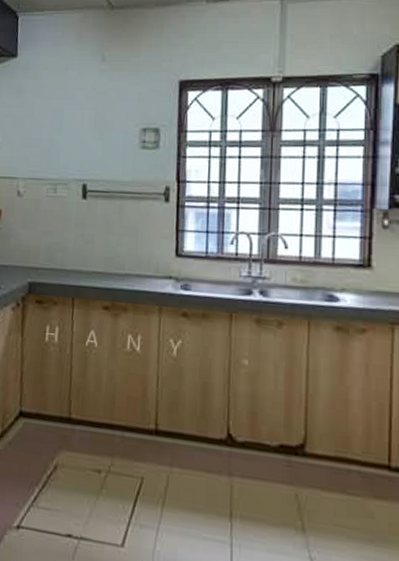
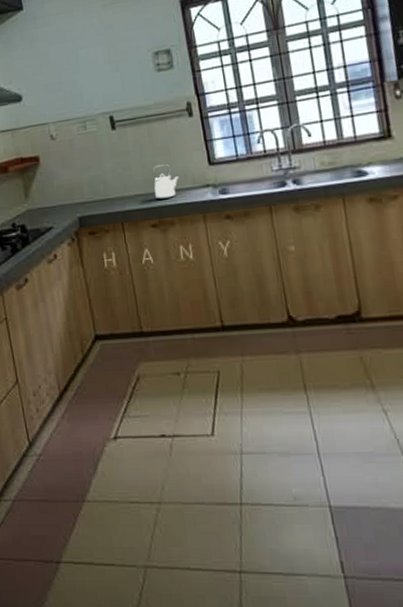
kettle: none [113,245,142,282] -> present [152,163,179,199]

